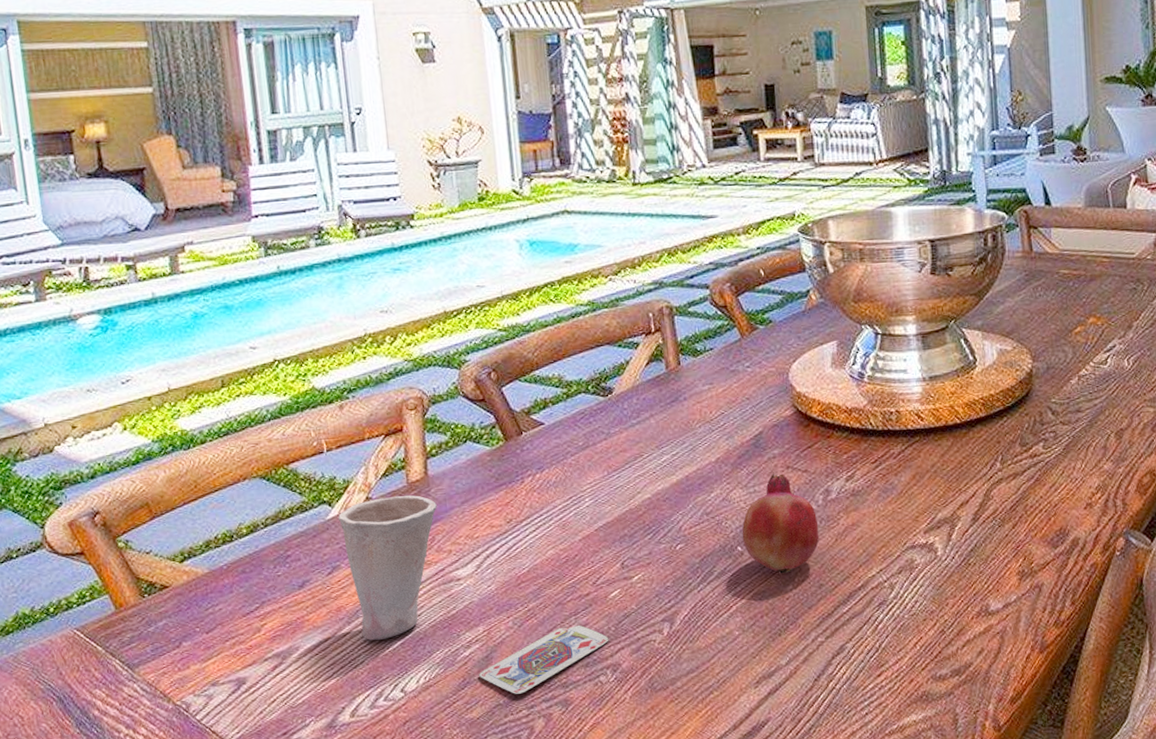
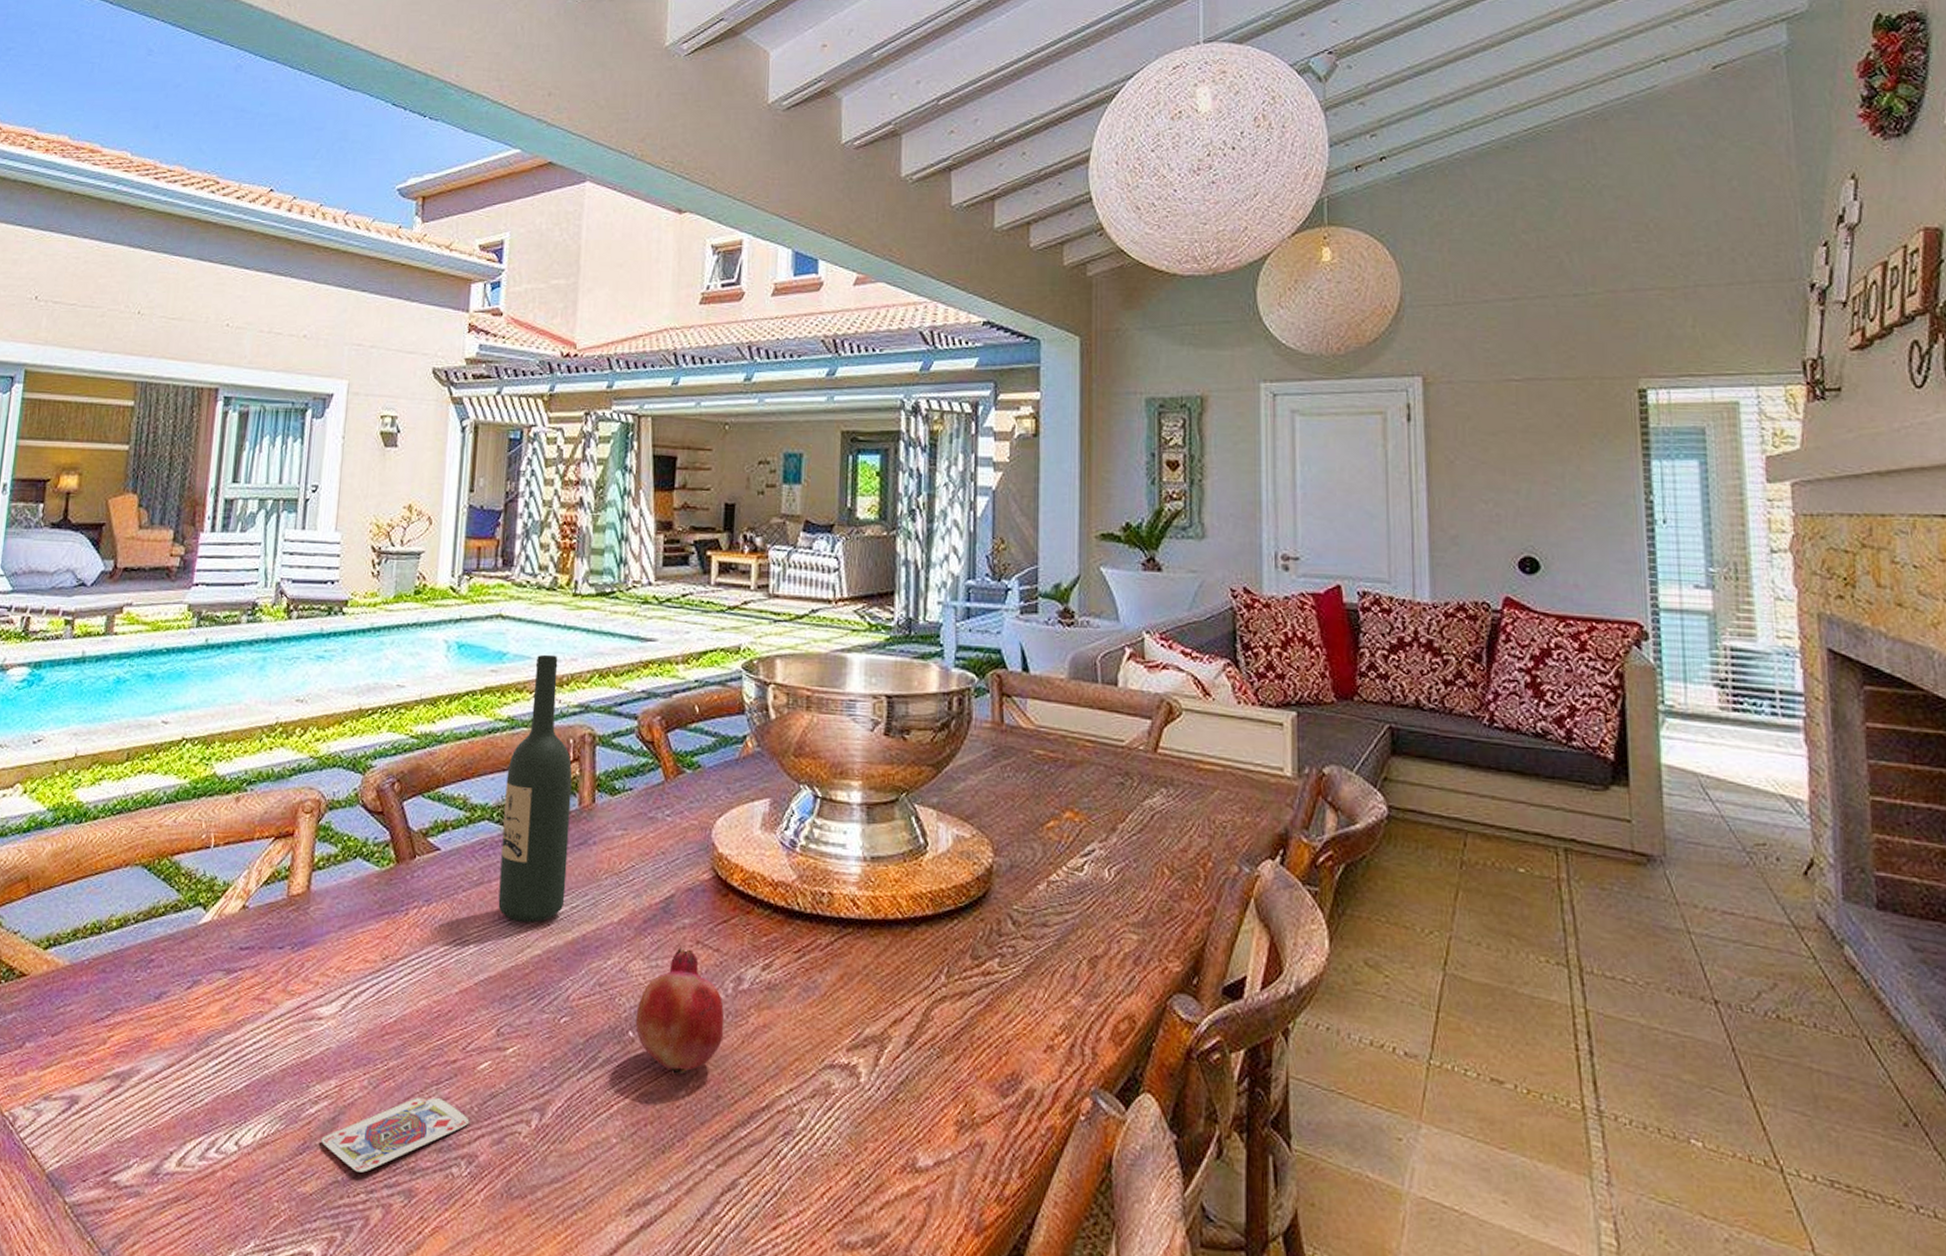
cup: present [338,495,437,640] -> none [207,908,313,1077]
wine bottle: none [595,241,666,474] -> present [498,654,573,923]

